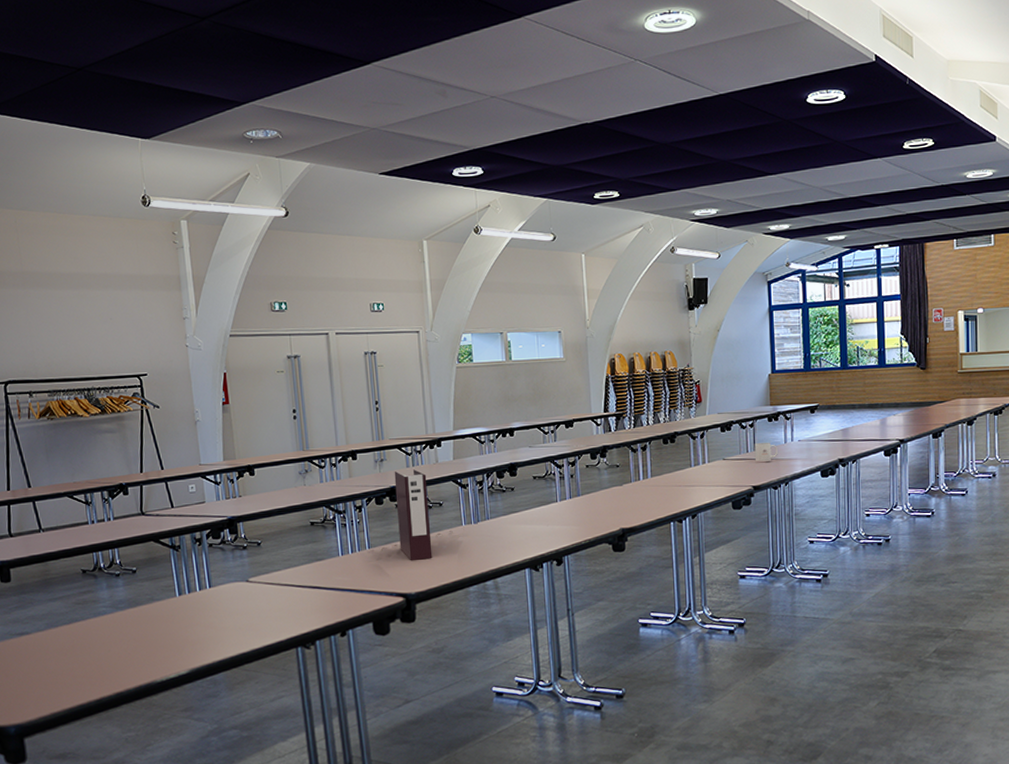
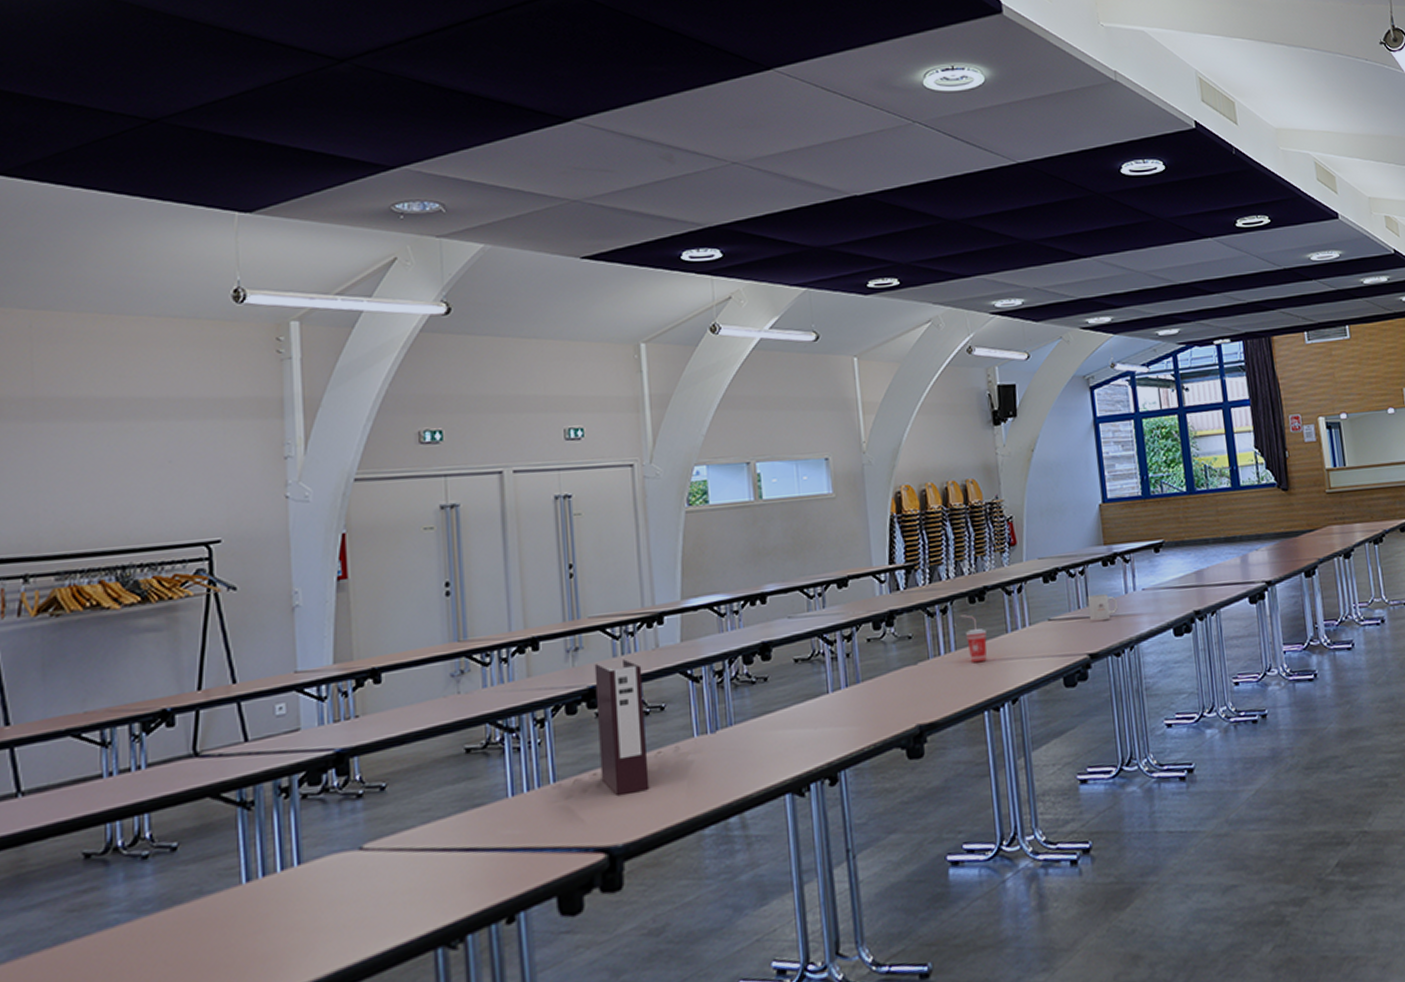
beverage cup: none [656,452,676,487] -> present [960,614,988,663]

